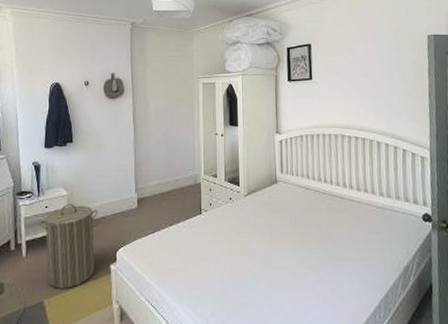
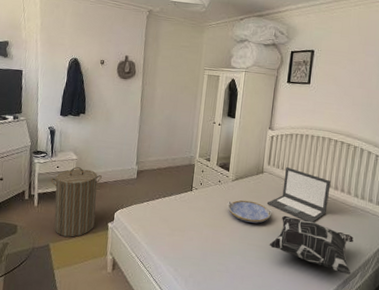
serving tray: none [242,216,294,241] -> present [227,200,273,224]
laptop: none [286,173,353,232] -> present [266,167,331,223]
decorative pillow: none [295,227,392,287] -> present [269,215,354,275]

